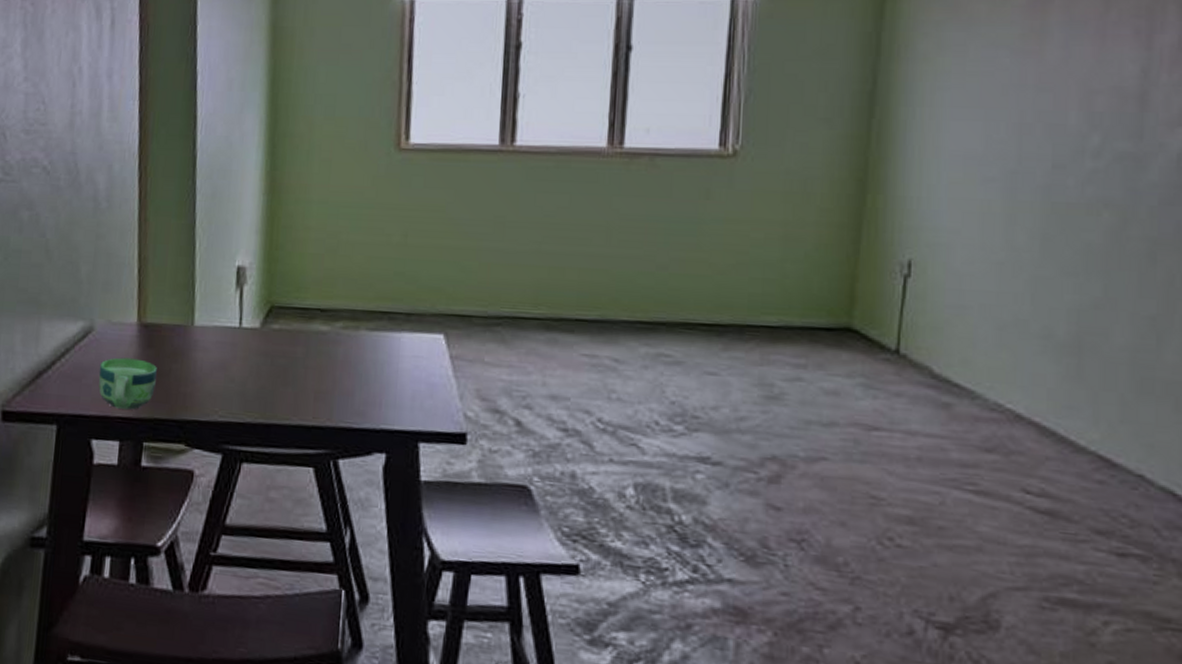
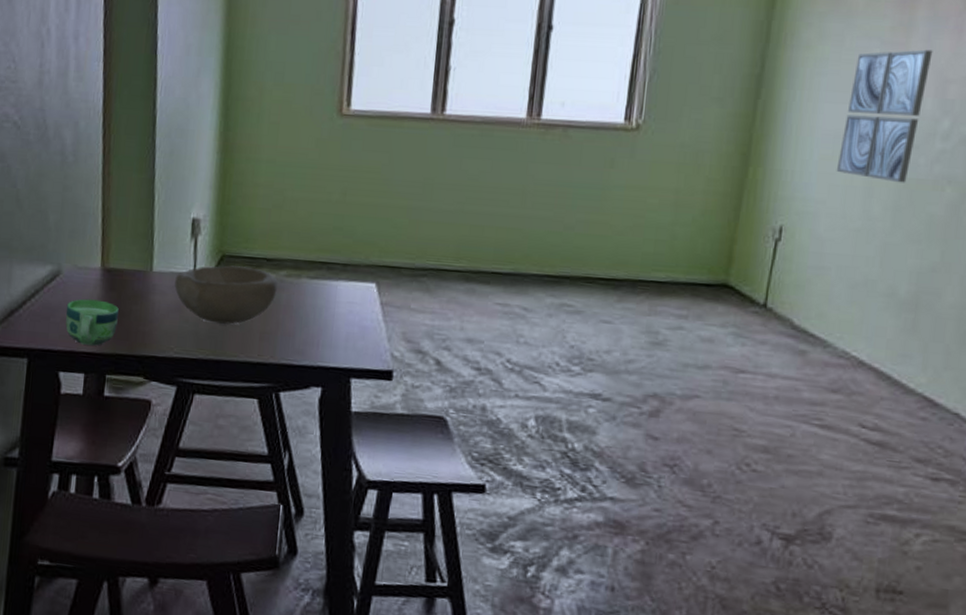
bowl: none [218,317,333,383] -> present [174,265,278,324]
wall art: none [969,57,1072,208] -> present [836,49,933,183]

